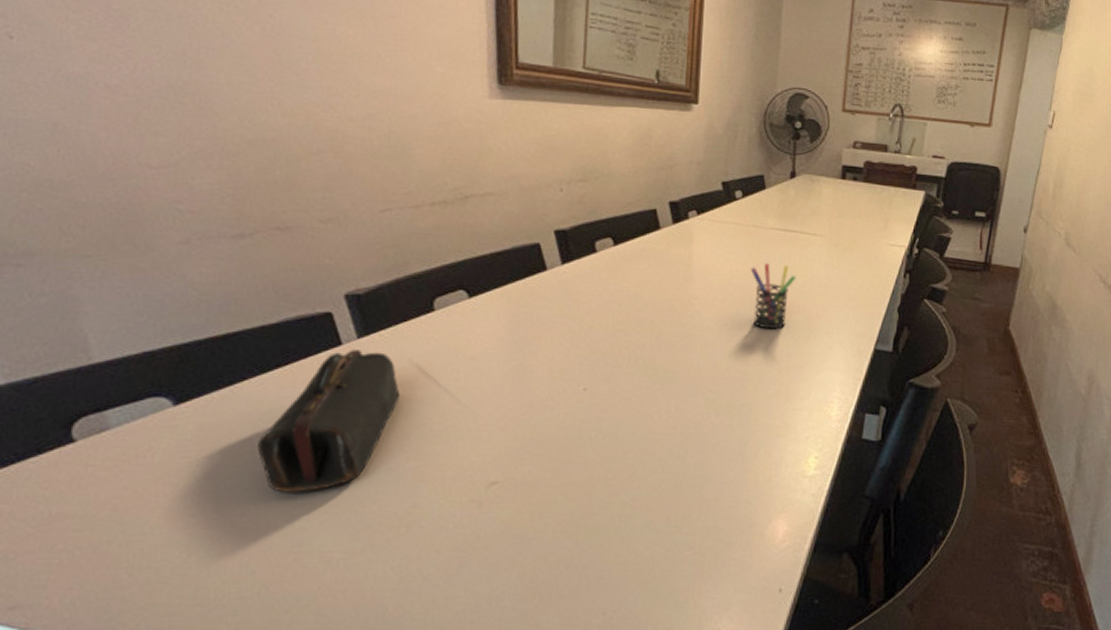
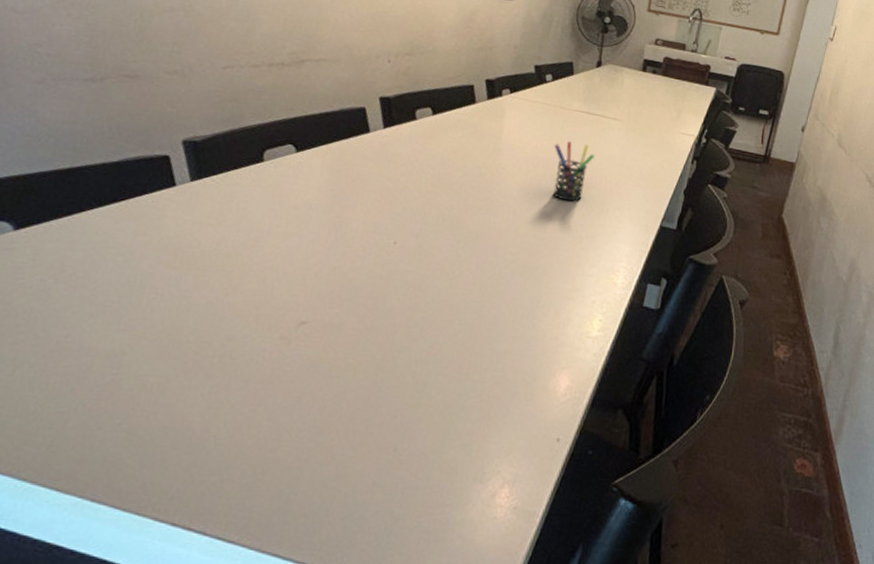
pencil case: present [257,349,400,493] -> none [88,191,225,319]

